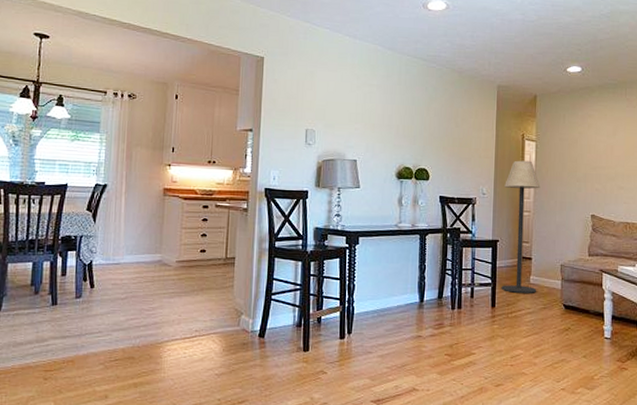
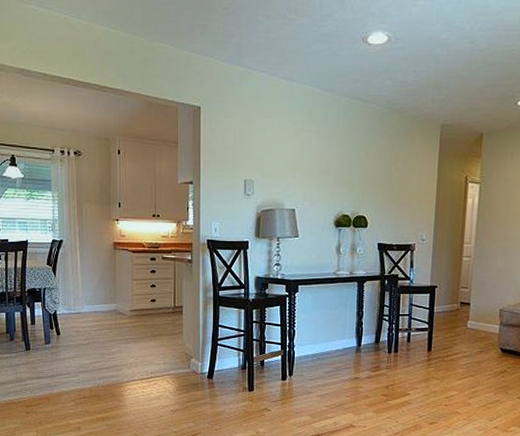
floor lamp: present [501,160,541,293] -> none [438,204,483,338]

